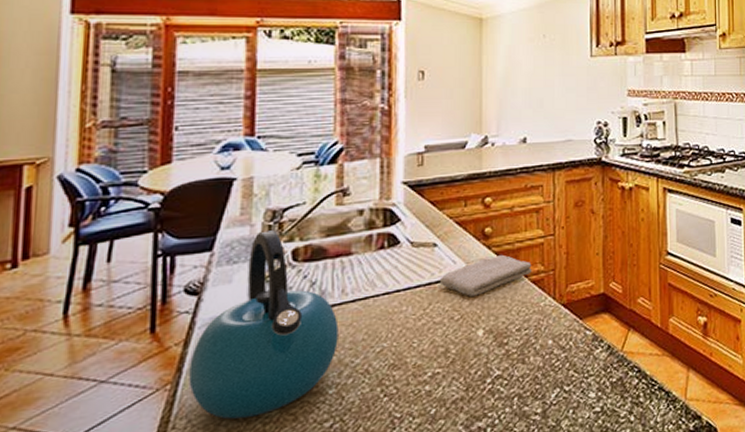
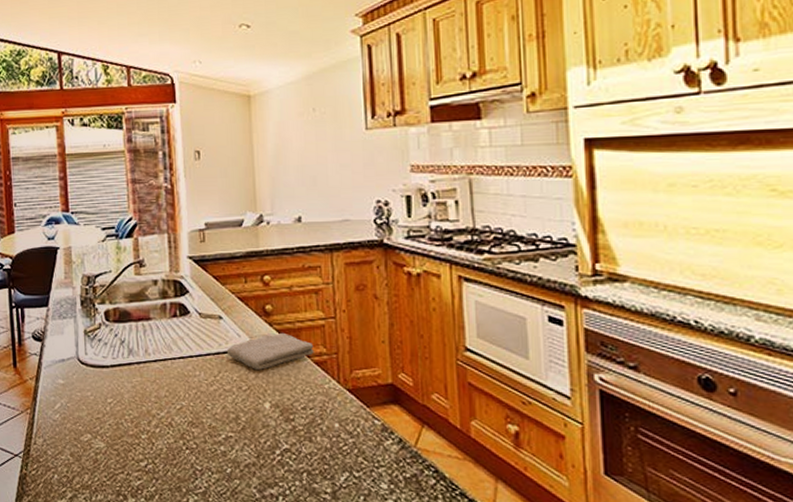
kettle: present [189,230,339,420] -> none [41,293,146,446]

